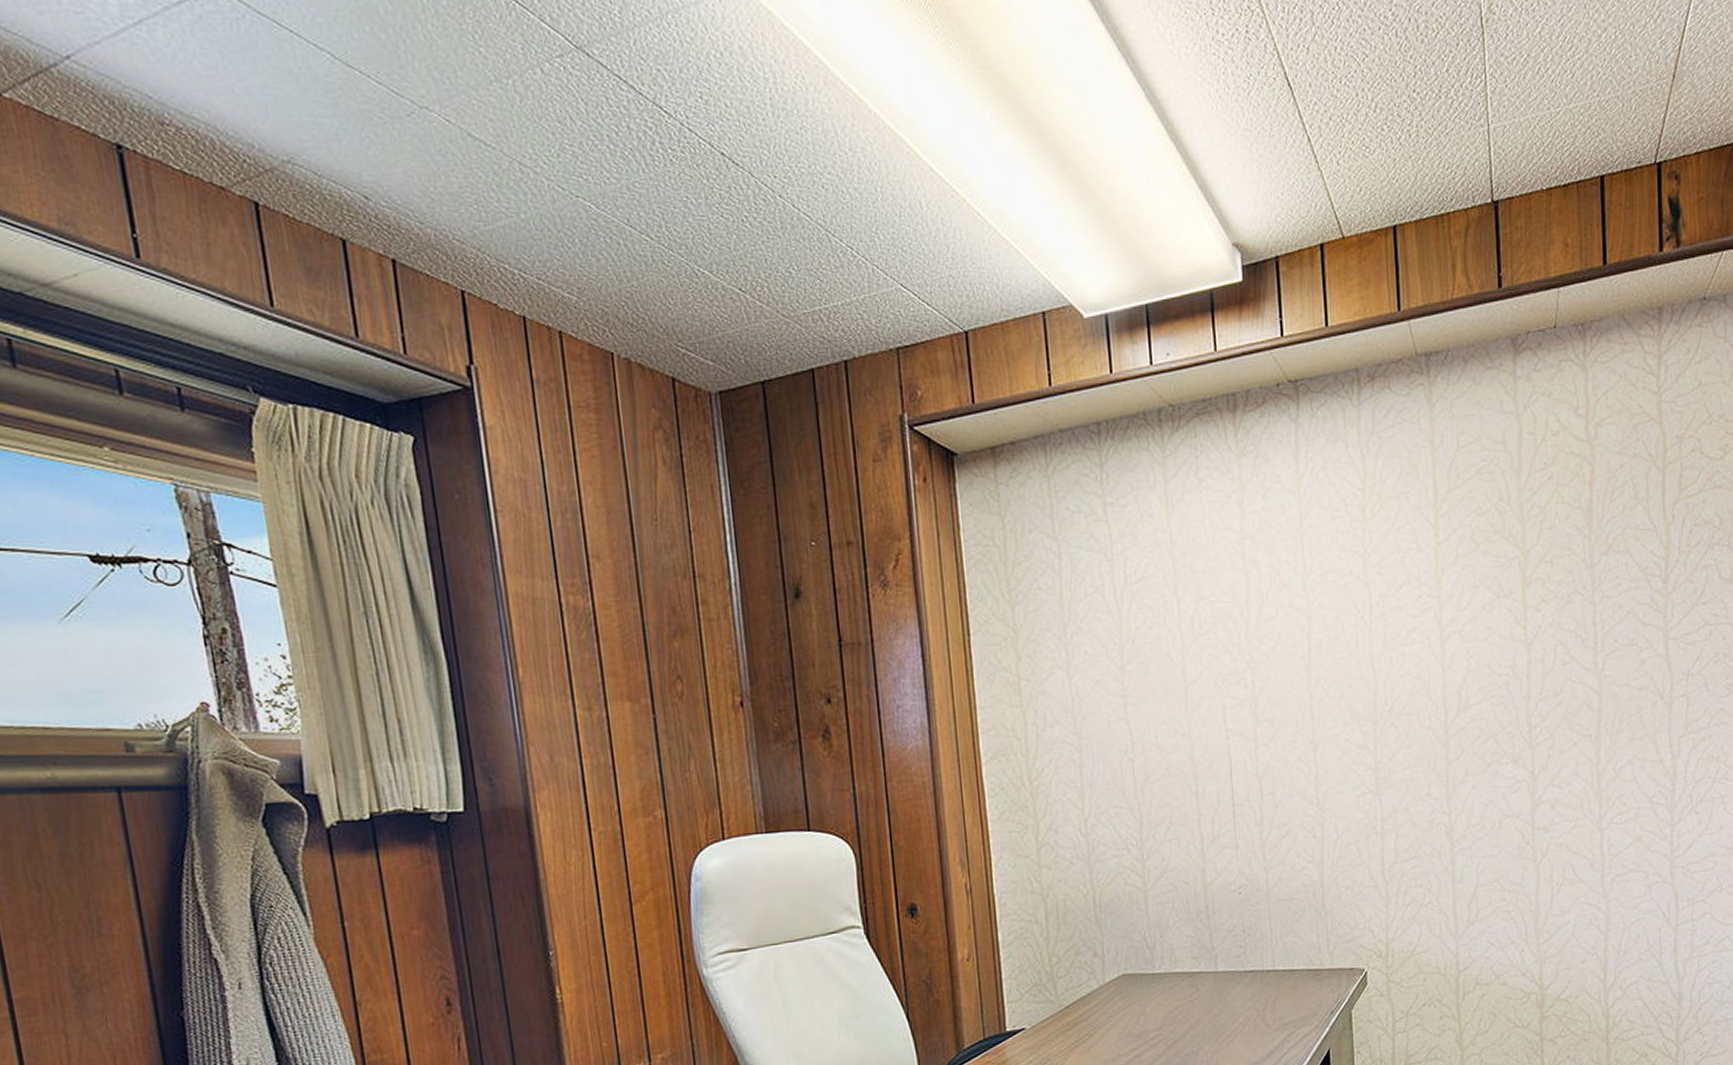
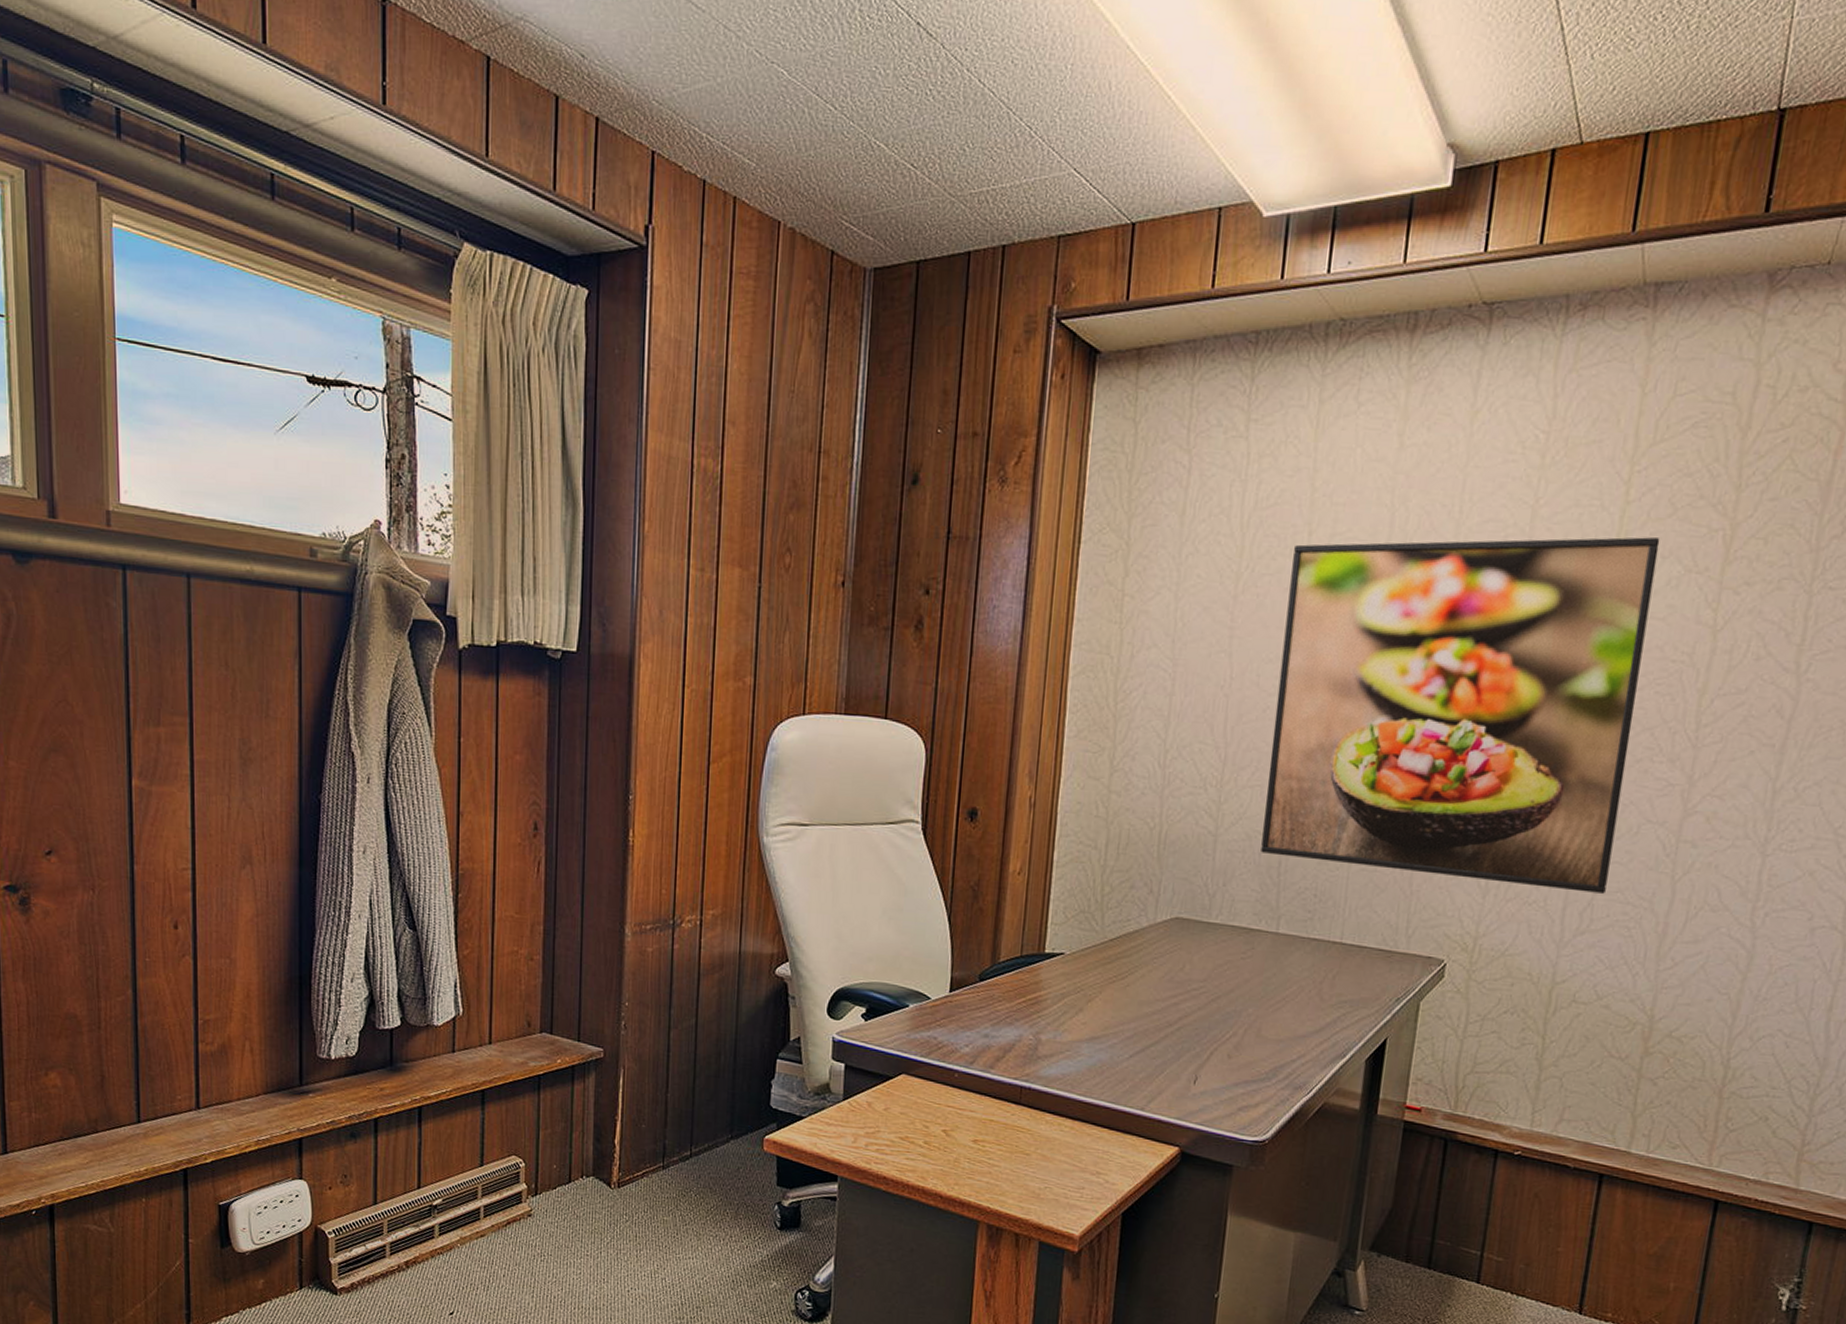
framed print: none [1167,571,1484,900] -> present [1261,537,1660,894]

